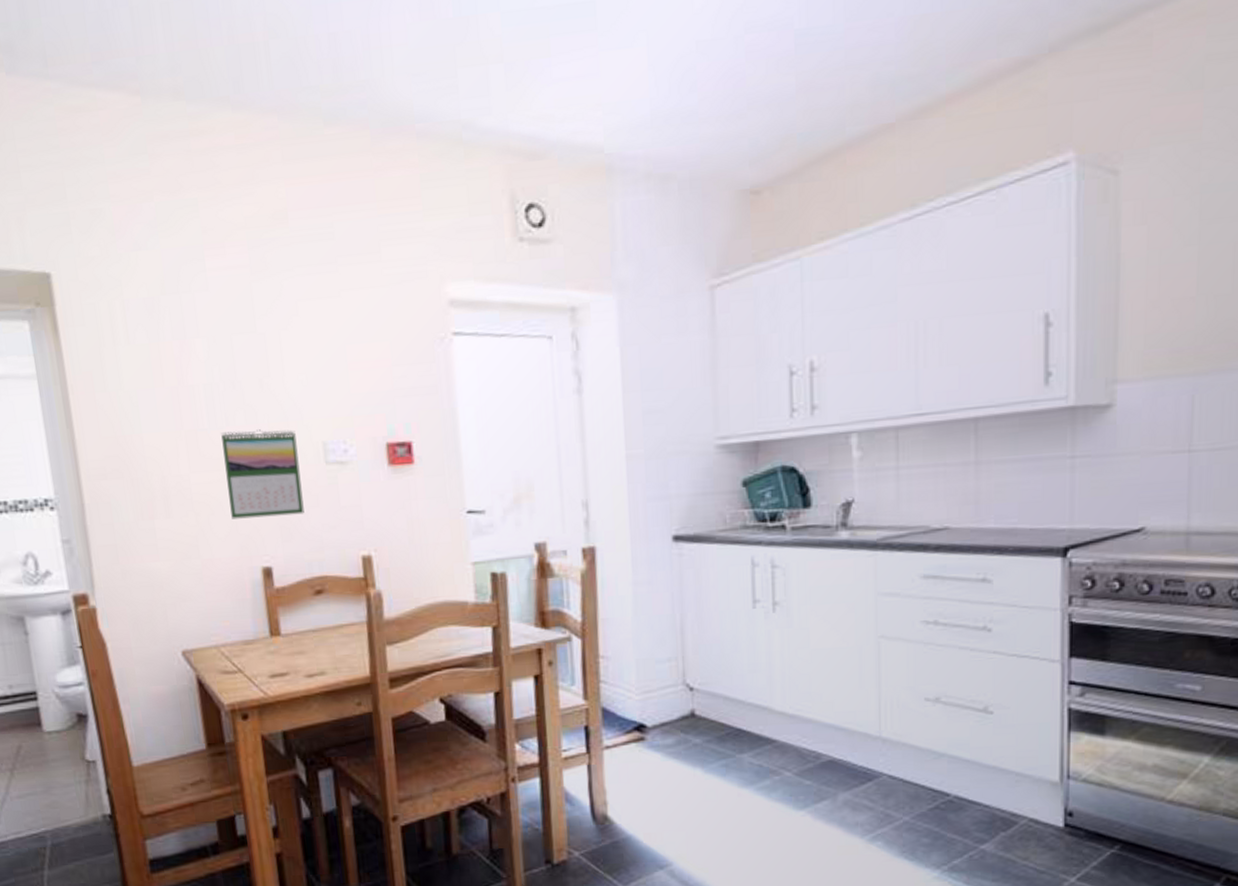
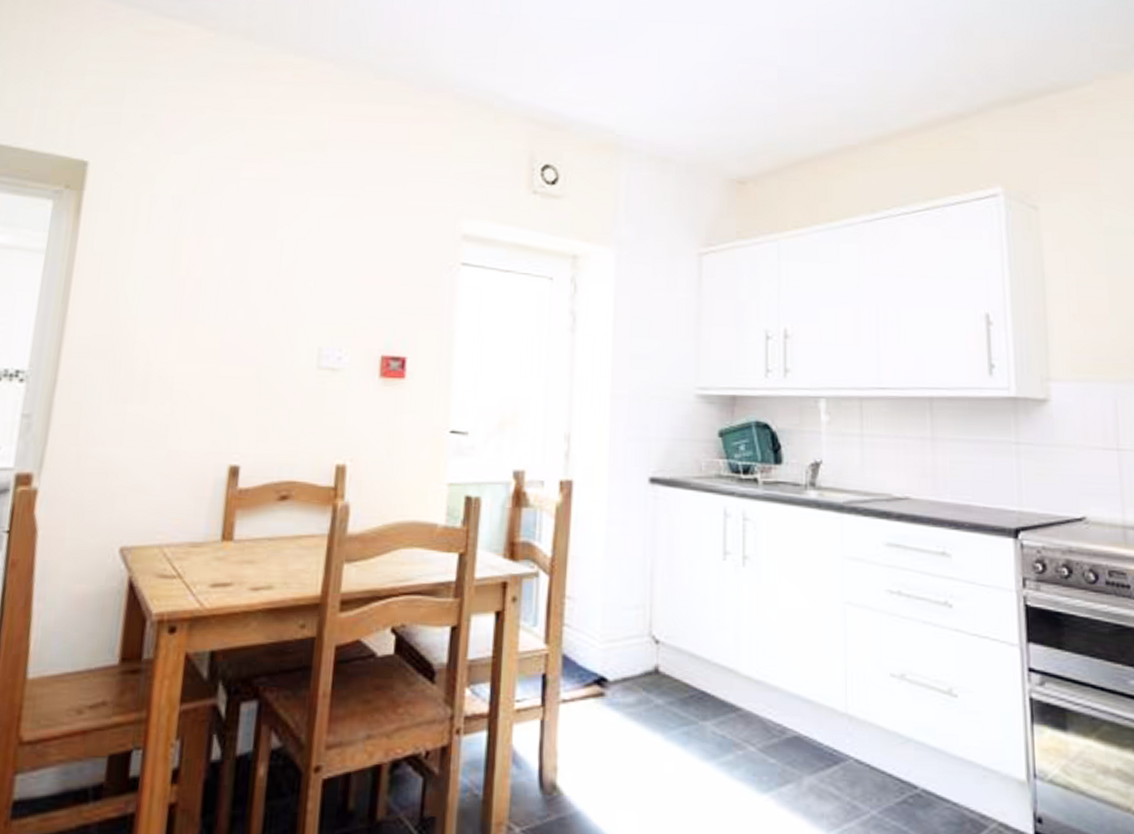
calendar: present [221,429,305,519] -> none [209,326,293,415]

